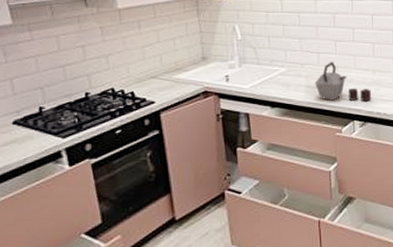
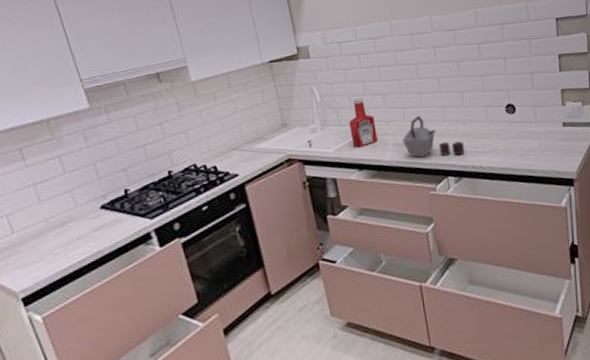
ketchup bottle: none [266,40,292,86] -> present [349,98,378,148]

